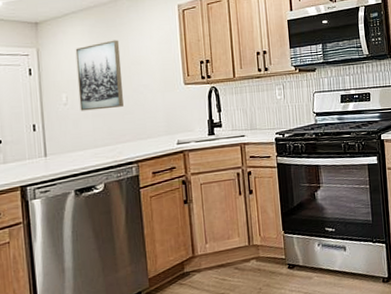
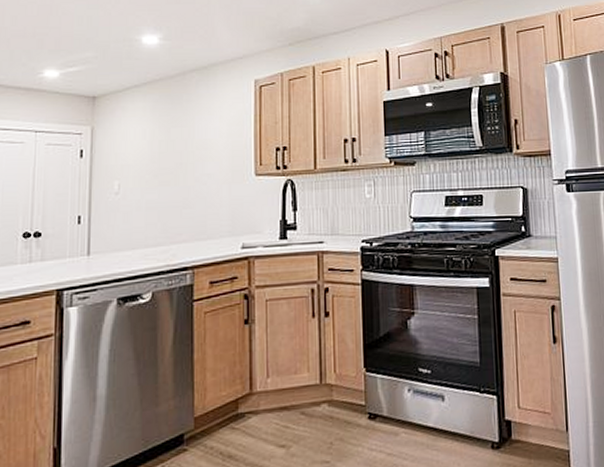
wall art: present [75,40,123,111] -> none [132,119,185,203]

